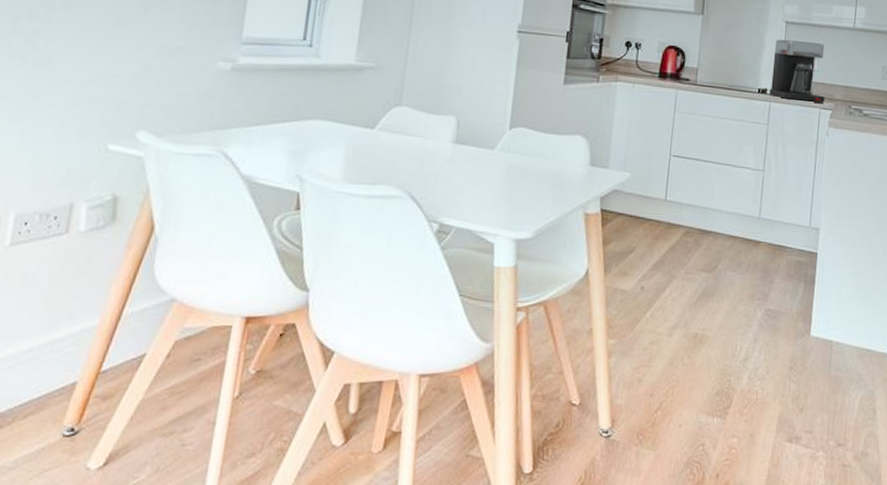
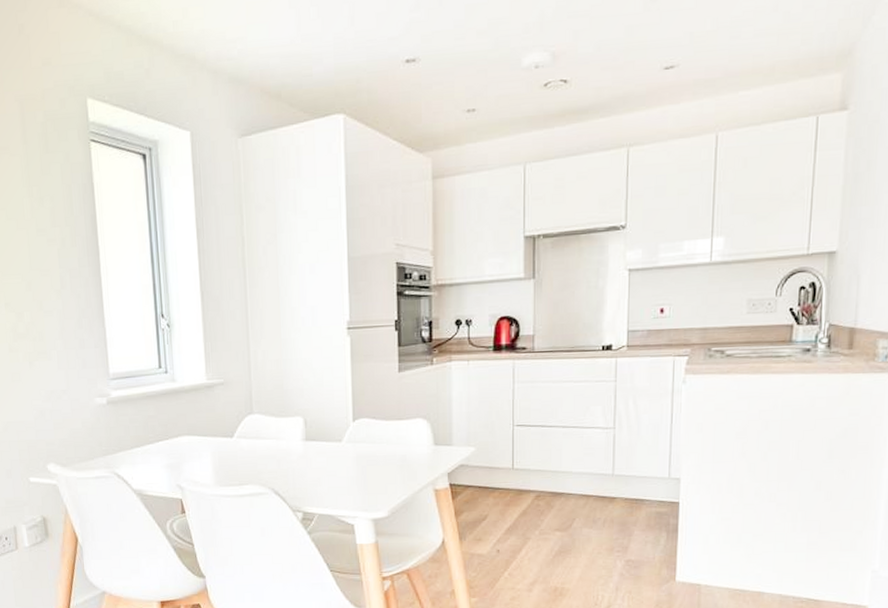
coffee maker: present [769,39,825,104] -> none [615,286,679,353]

